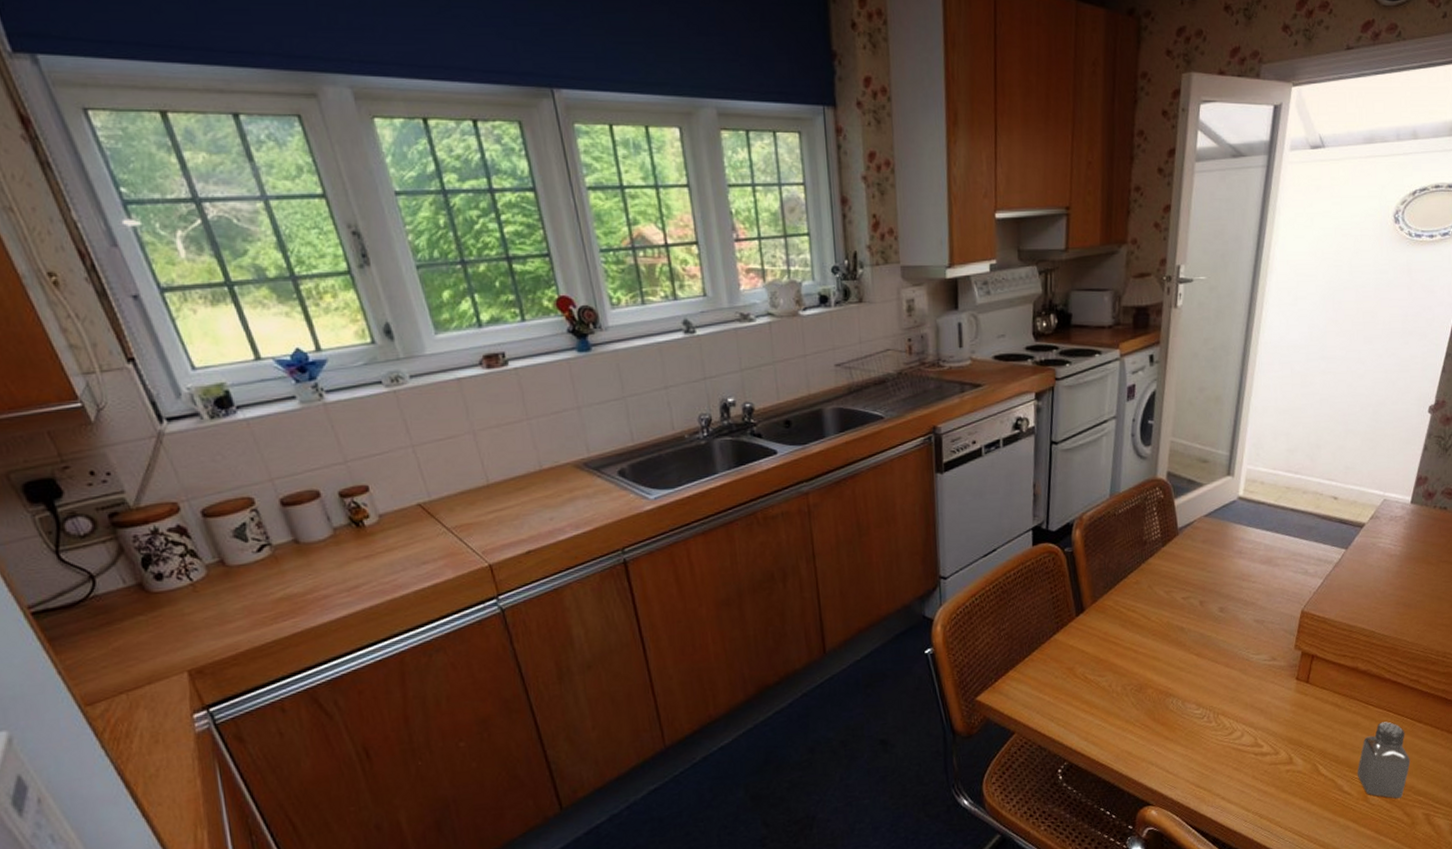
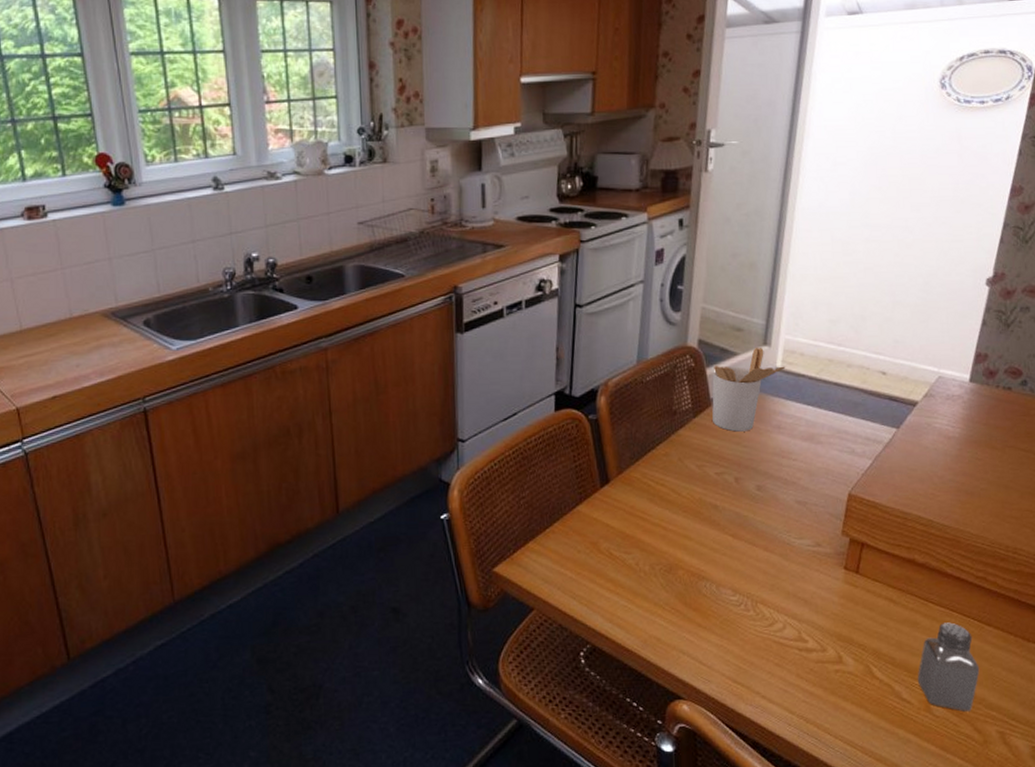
utensil holder: none [1179,477,1247,558] -> present [712,347,786,432]

